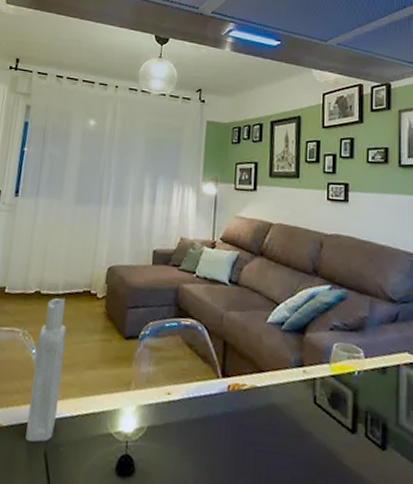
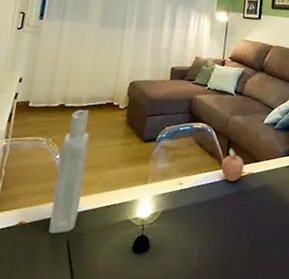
fruit: none [217,352,246,396] -> present [221,148,245,182]

